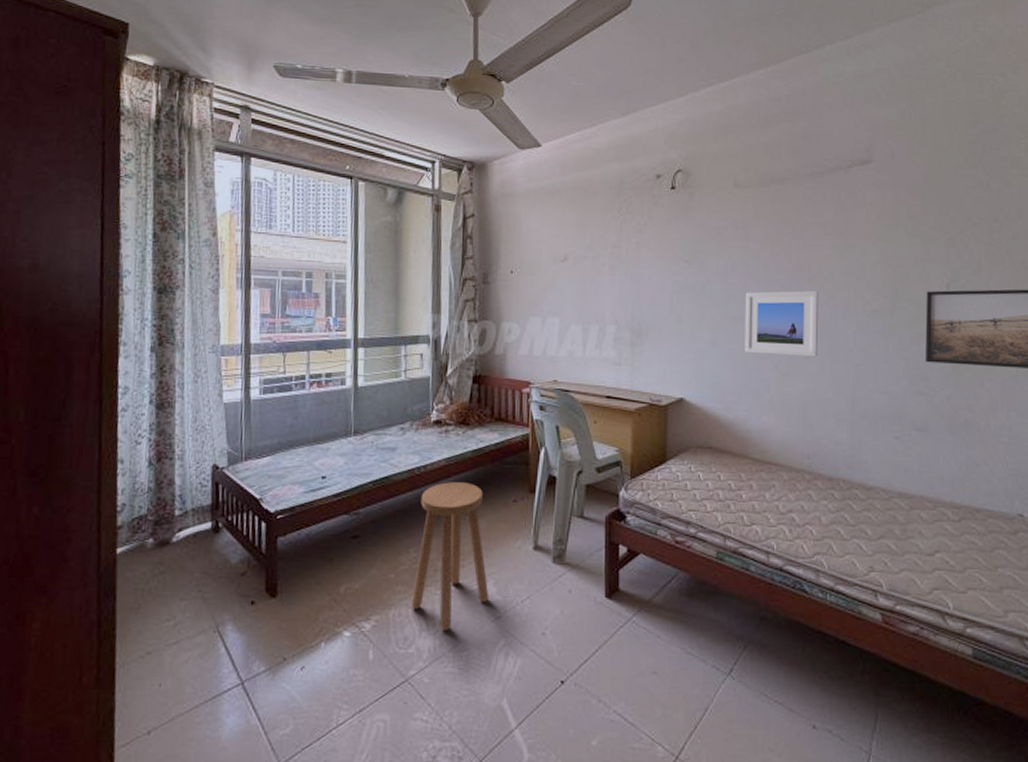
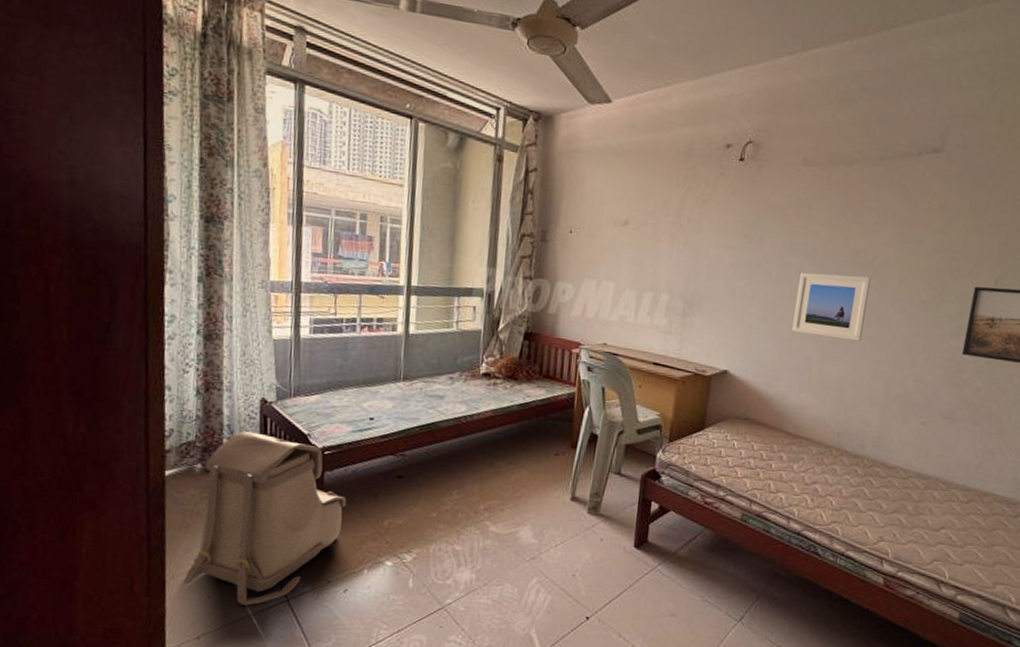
backpack: none [132,500,301,692] -> present [182,431,347,606]
stool: present [410,482,489,631] -> none [450,432,526,567]

